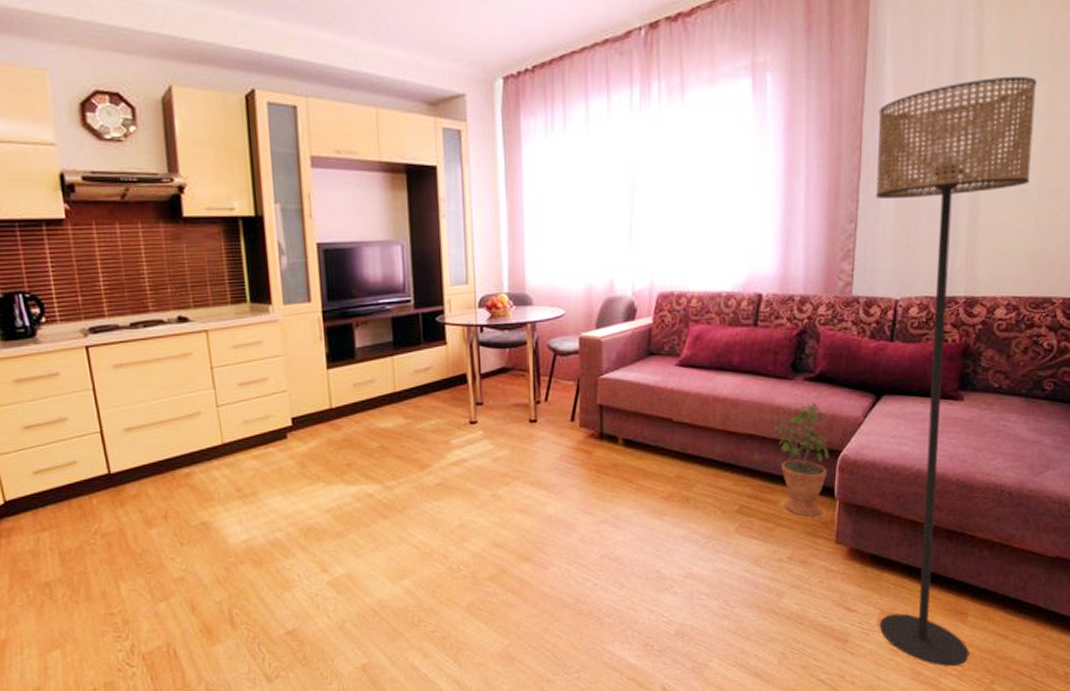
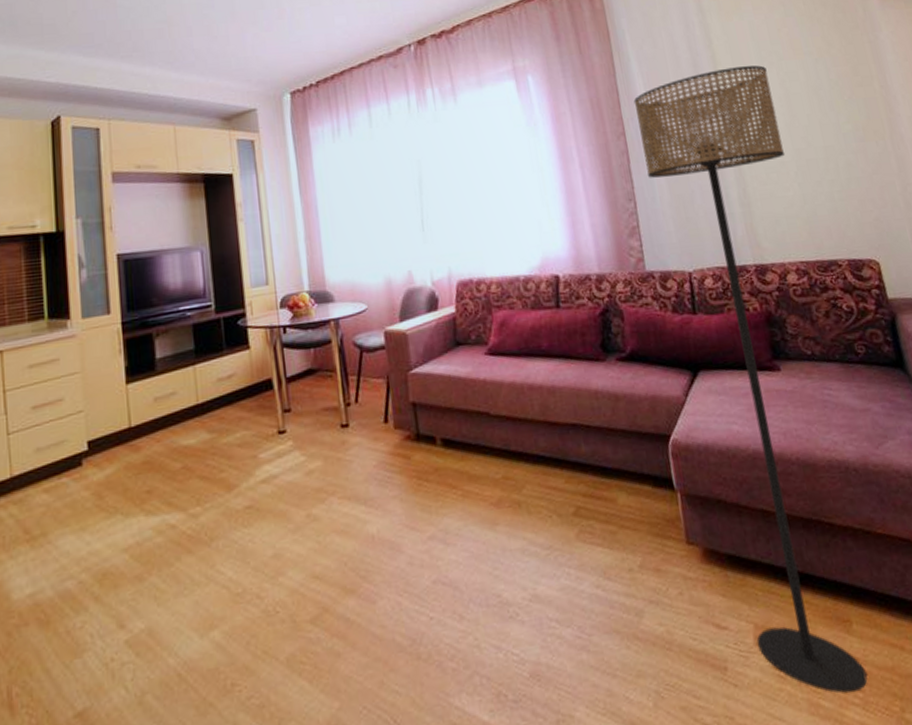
potted plant: present [774,399,829,517] -> none [596,380,665,515]

